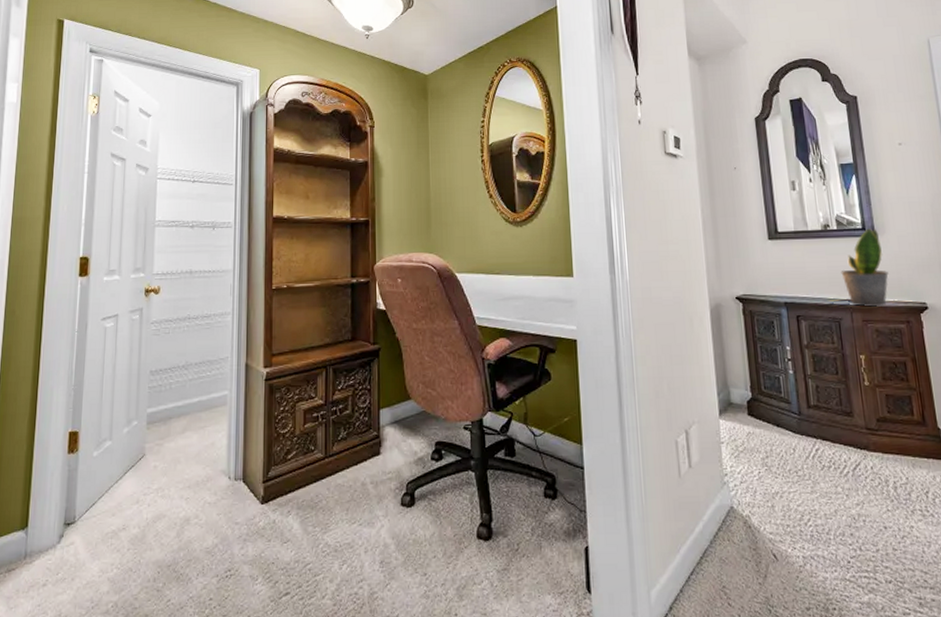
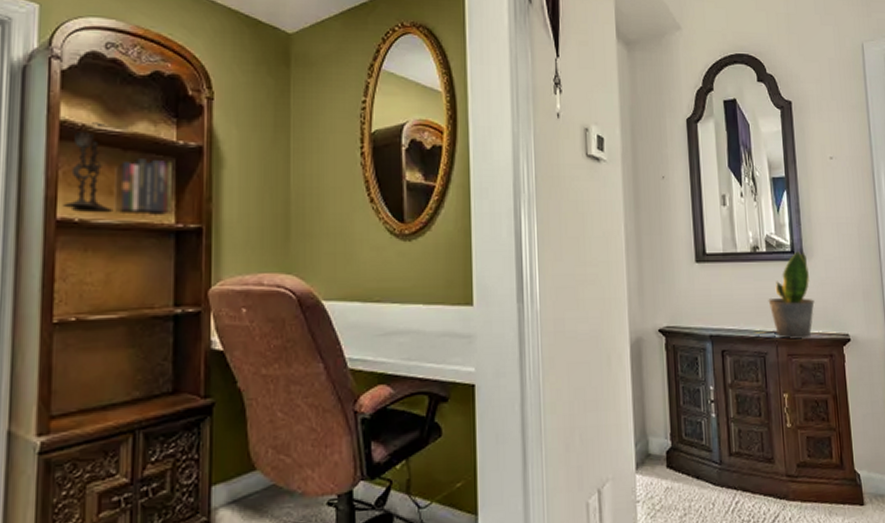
candlestick: none [277,148,310,212] -> present [63,122,114,213]
books: none [310,172,347,213] -> present [114,159,172,215]

